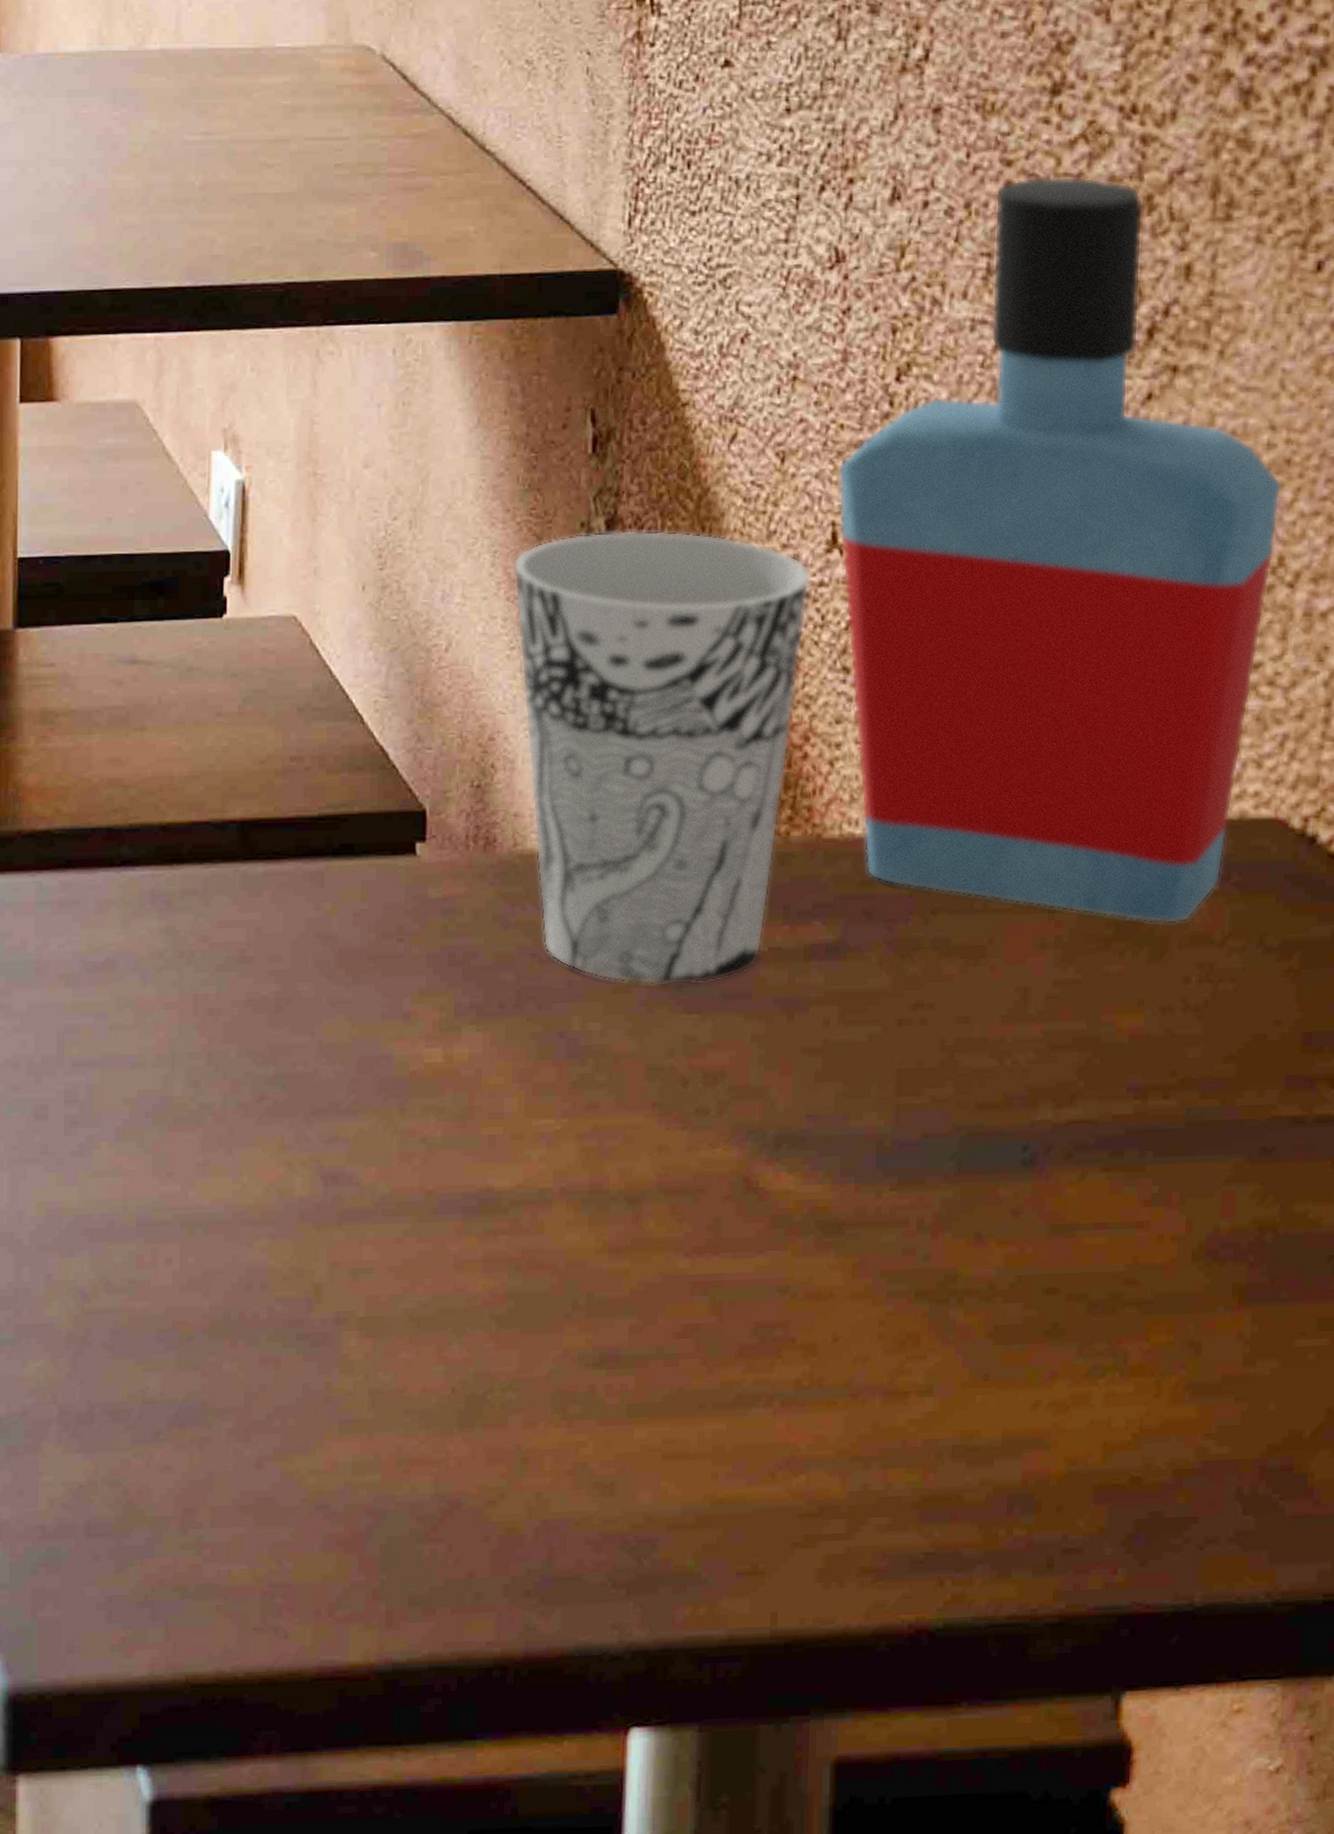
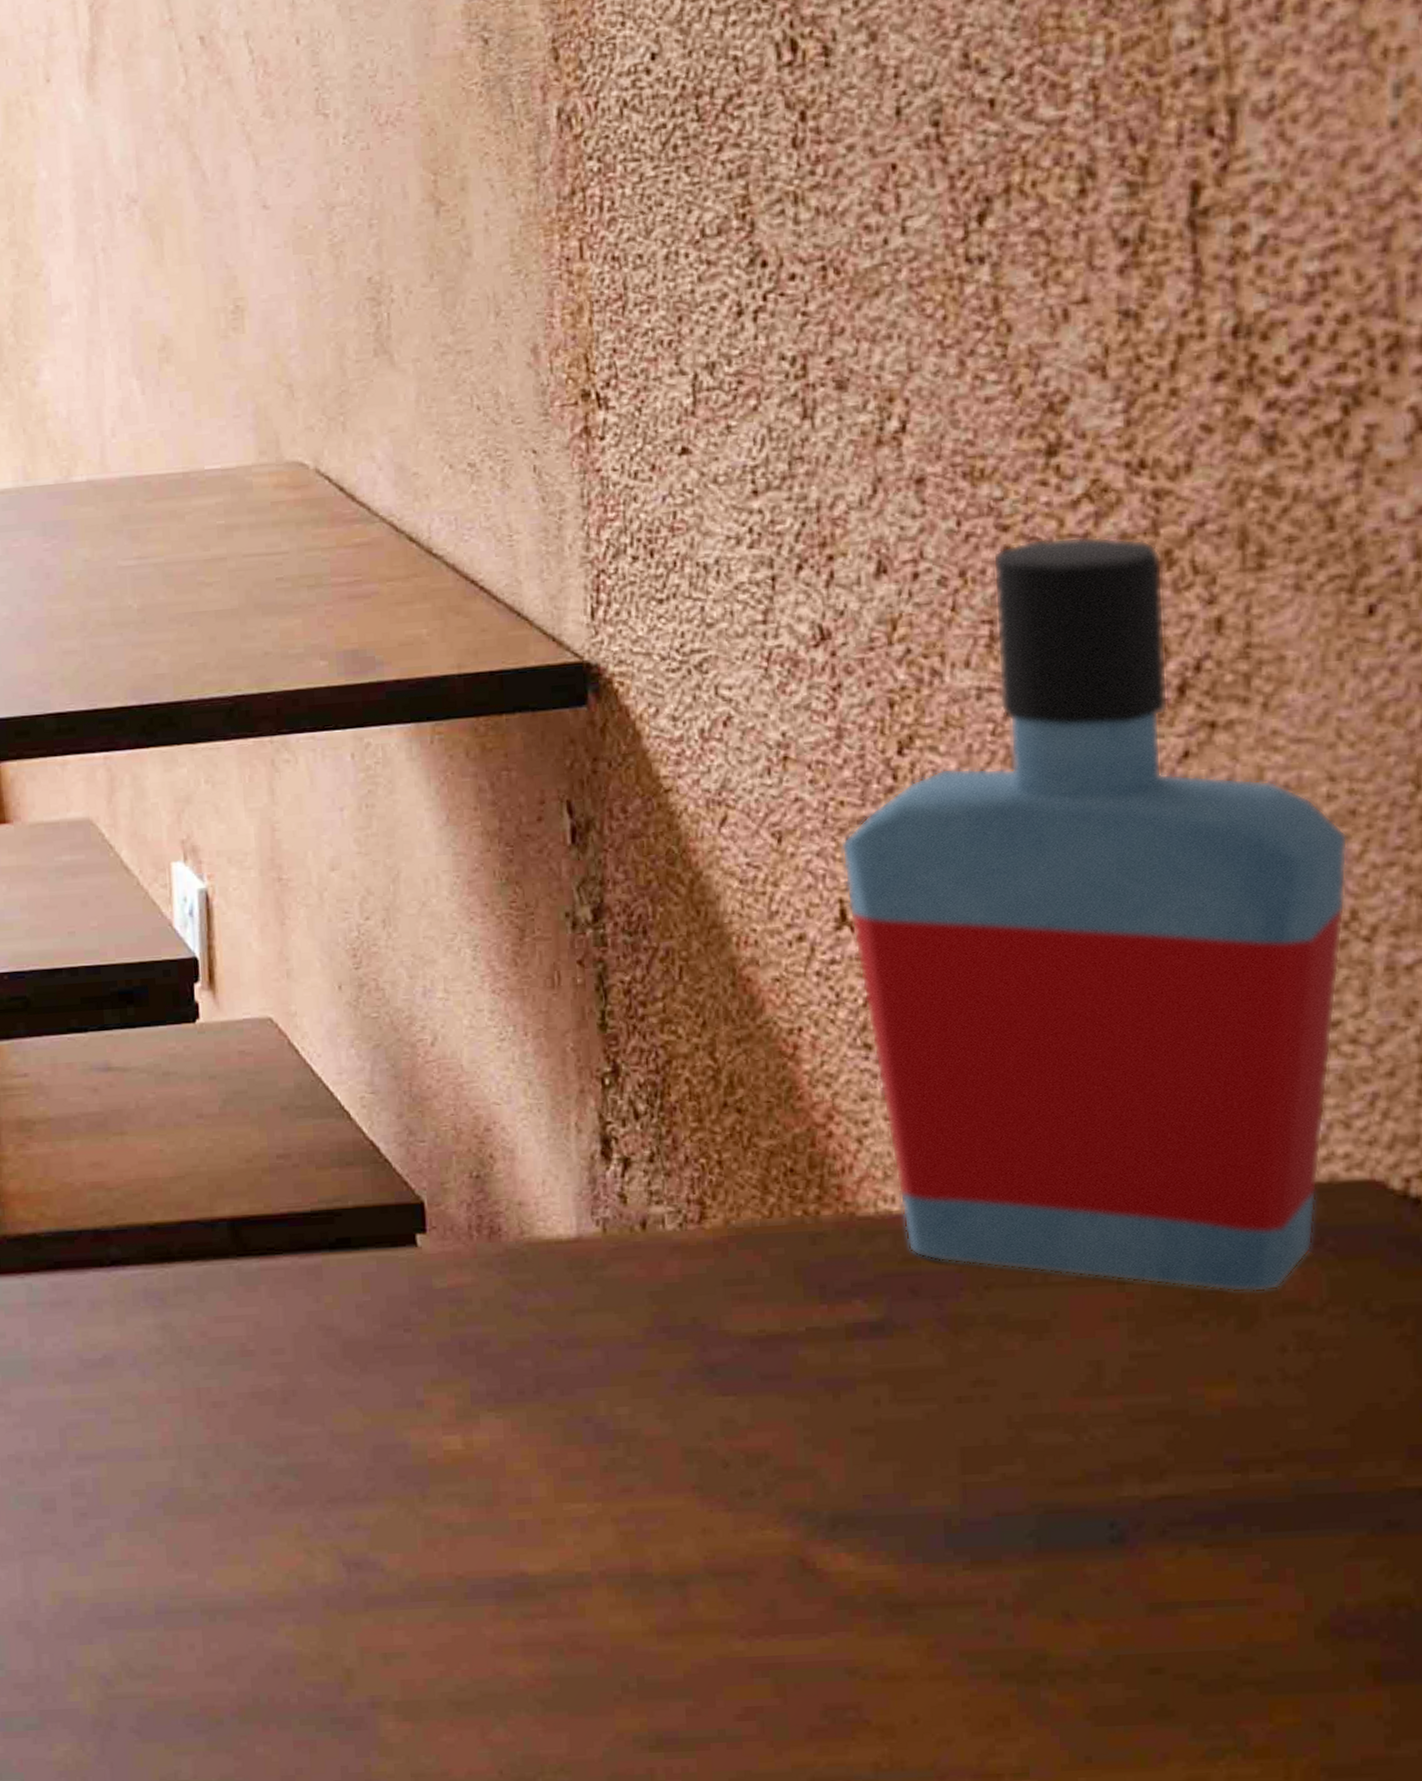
cup: present [513,530,812,986] -> none [496,916,822,1368]

